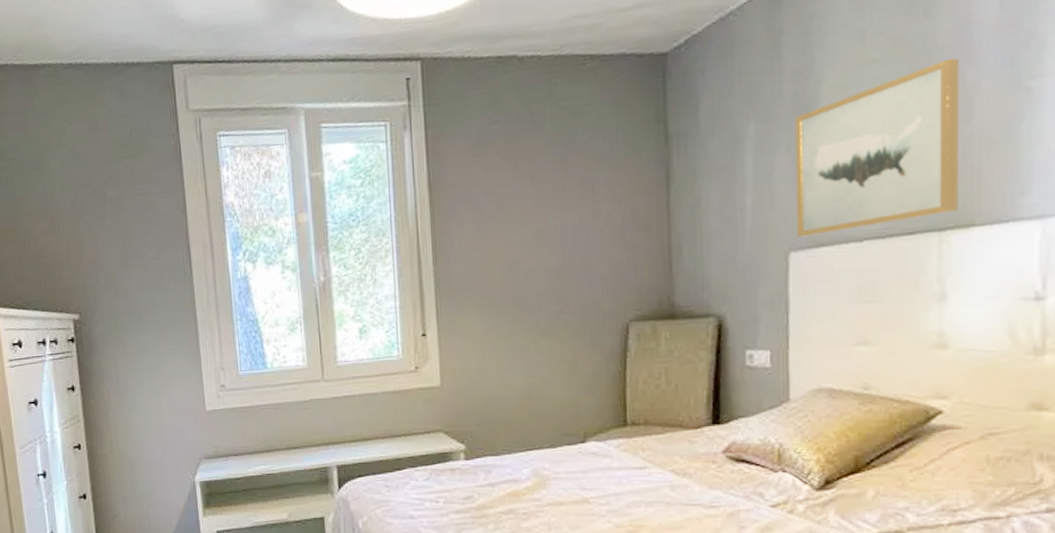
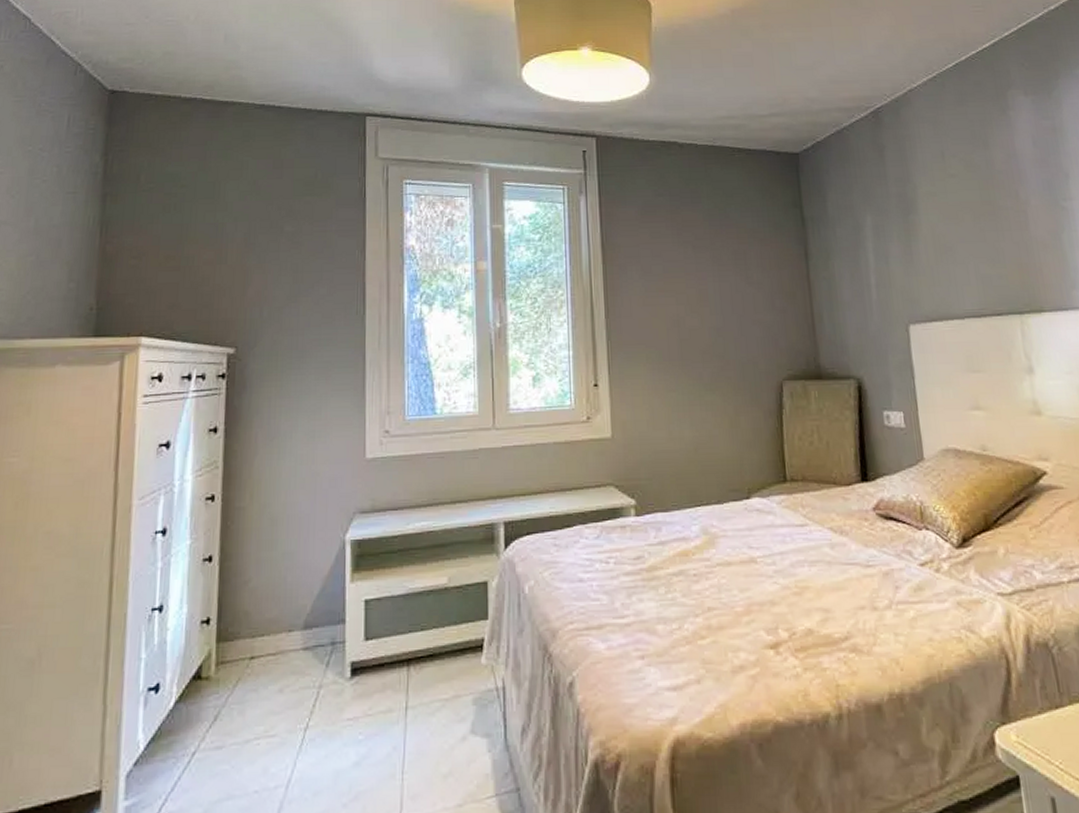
wall art: present [794,57,958,237] -> none [900,179,1031,312]

